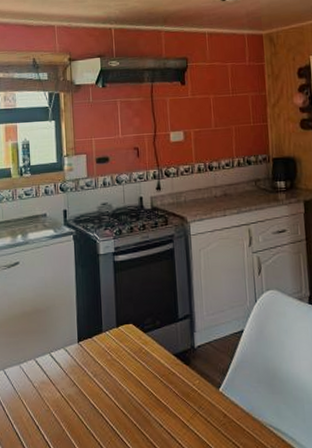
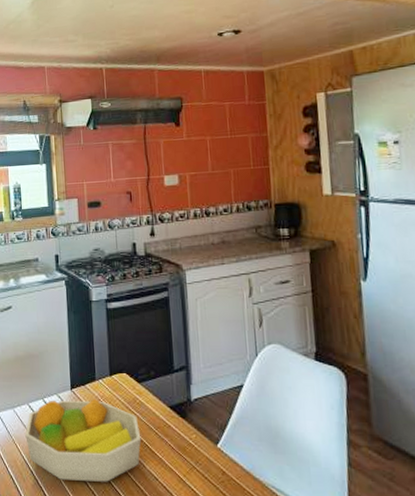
fruit bowl: none [31,350,147,433] -> present [25,398,141,482]

